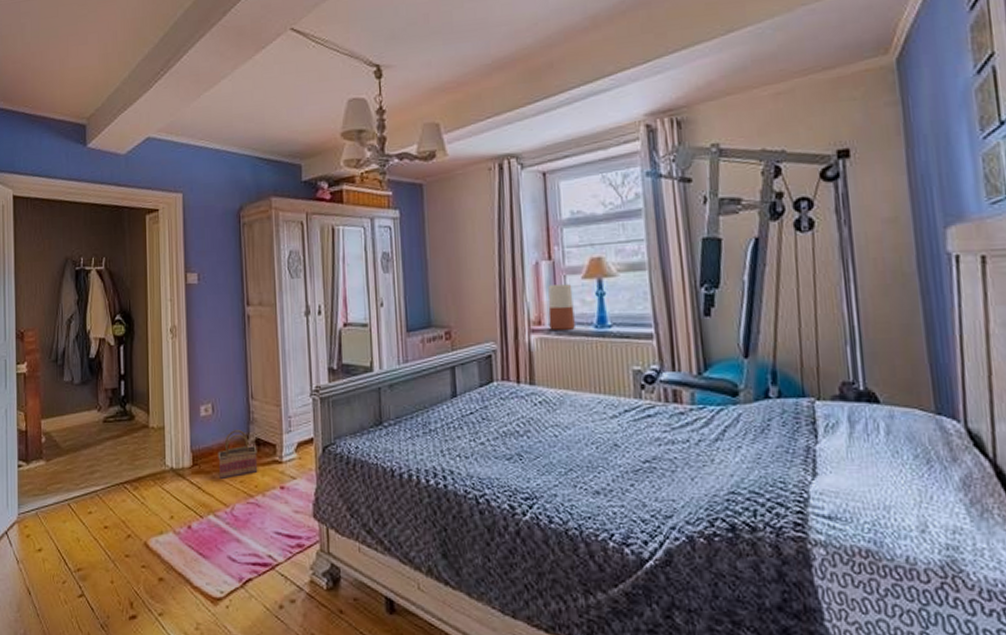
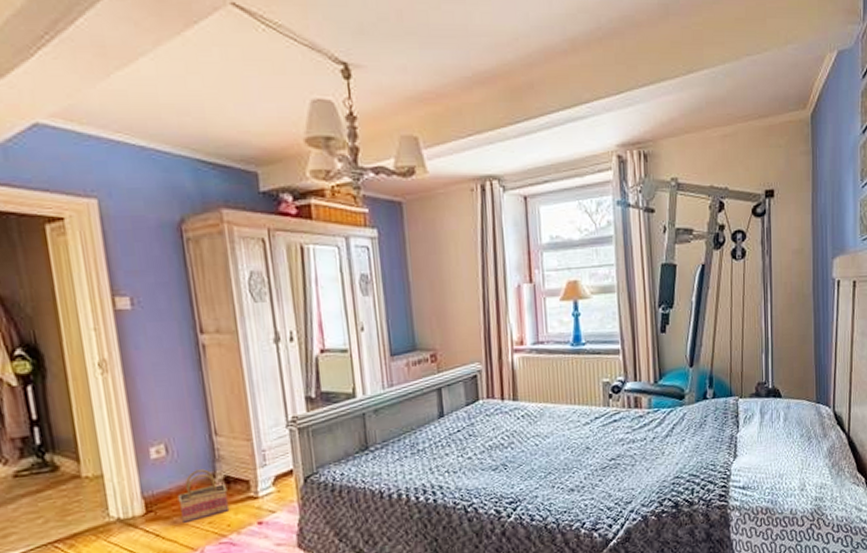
vase: present [548,284,575,330] -> none [529,306,554,349]

